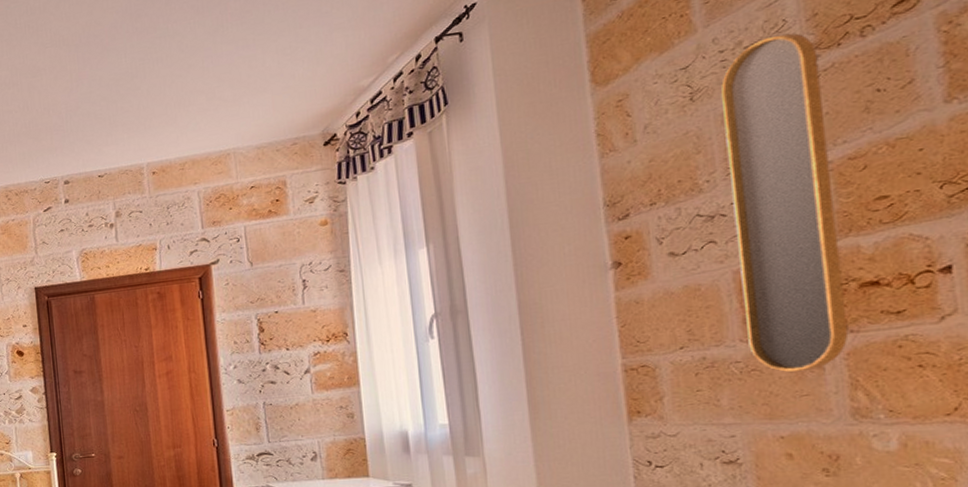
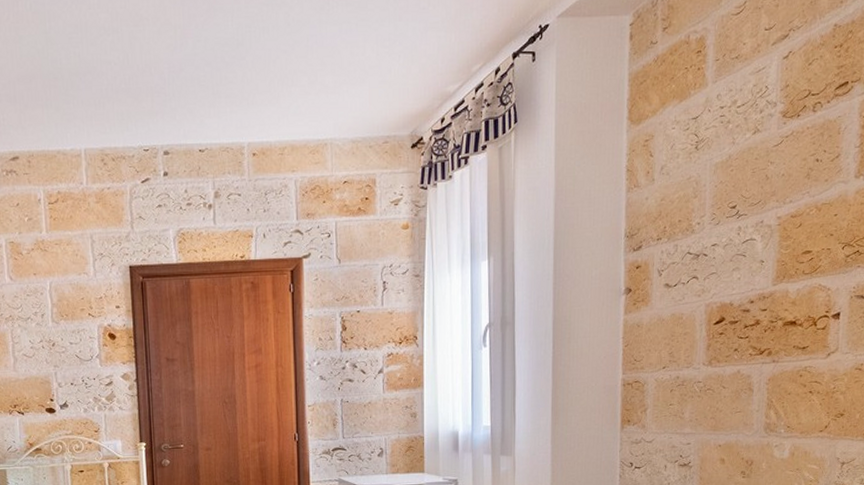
home mirror: present [720,33,849,373] -> none [708,99,784,393]

